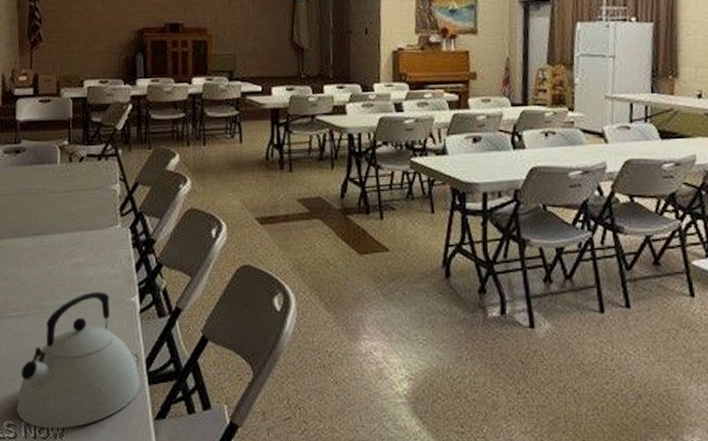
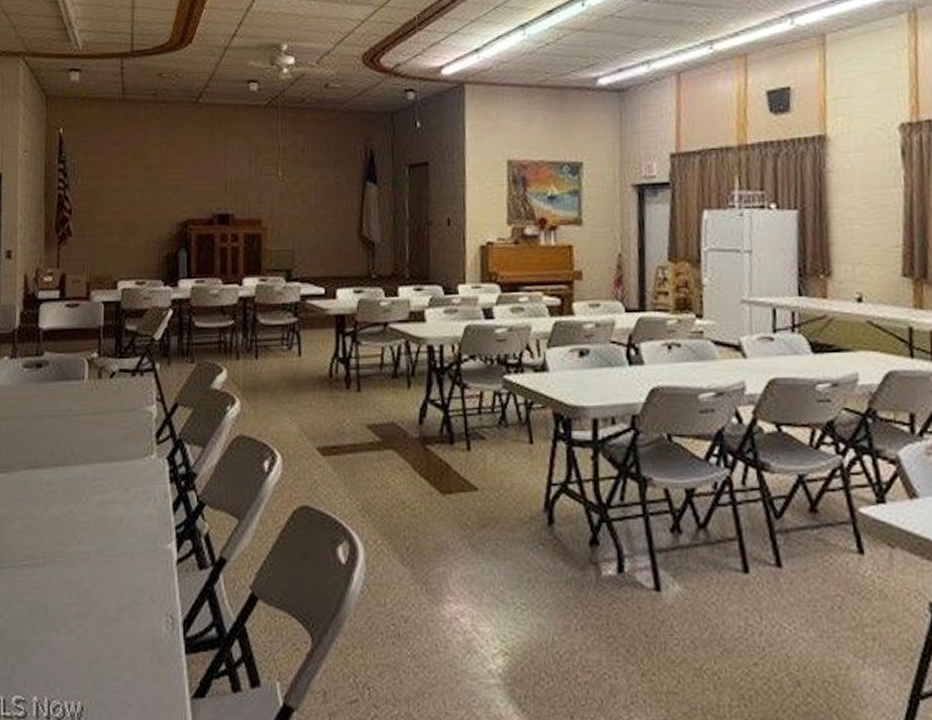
kettle: present [16,292,140,429] -> none [28,537,176,708]

